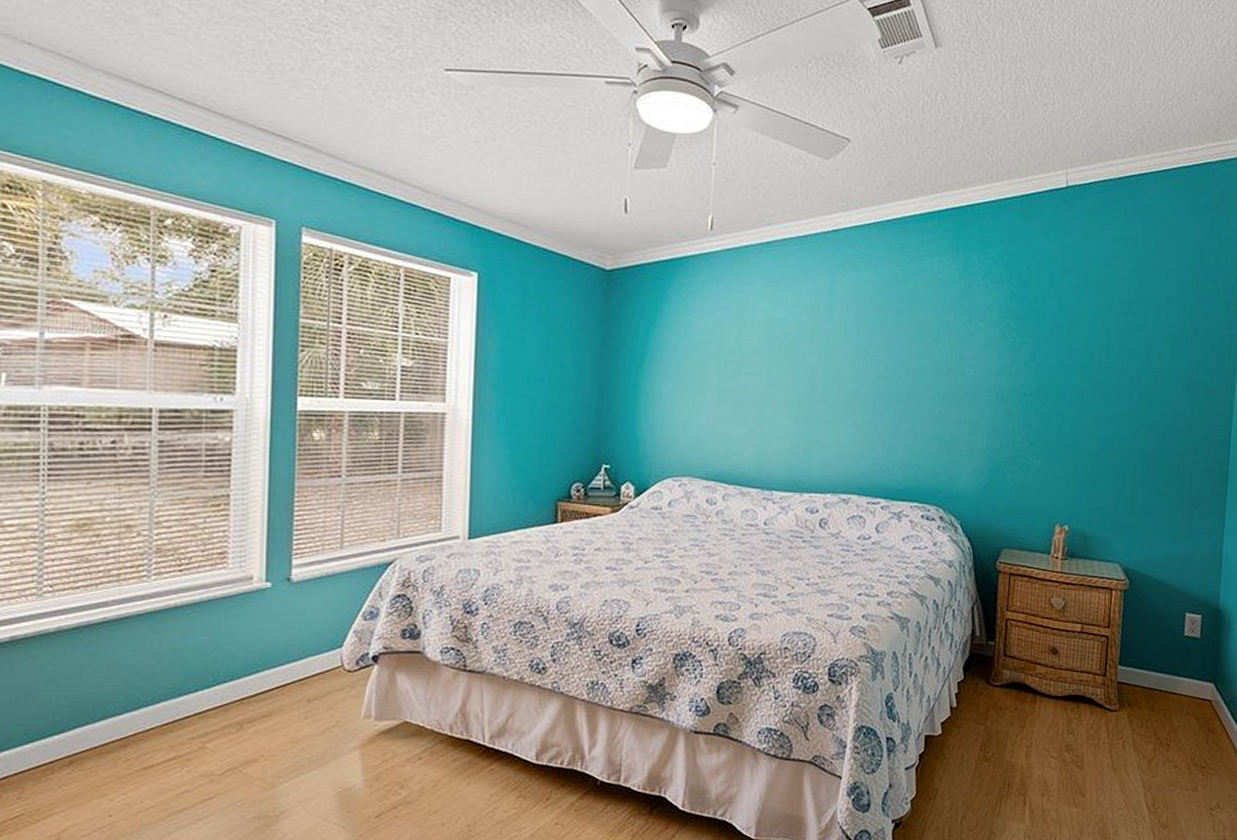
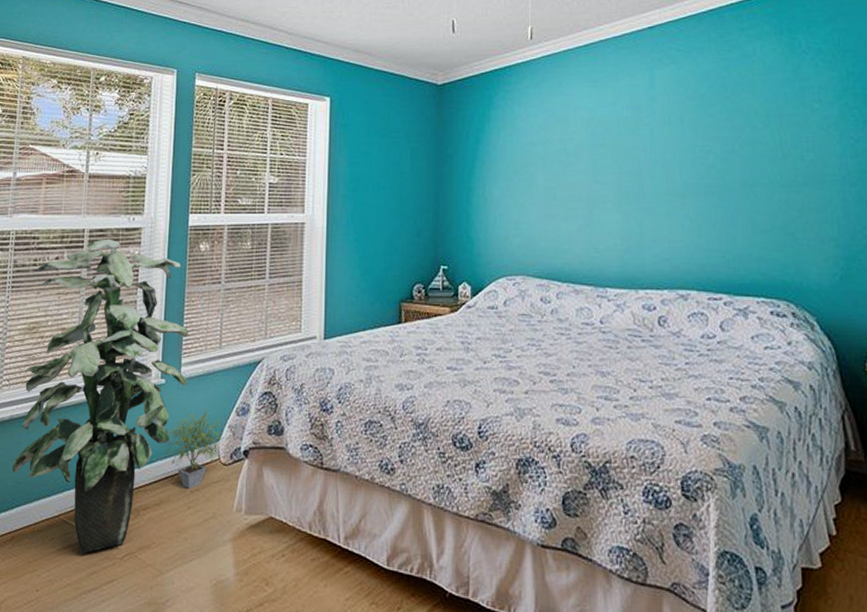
indoor plant: none [66,421,301,773] -> present [13,239,189,554]
potted plant: none [267,614,348,698] -> present [160,409,224,489]

